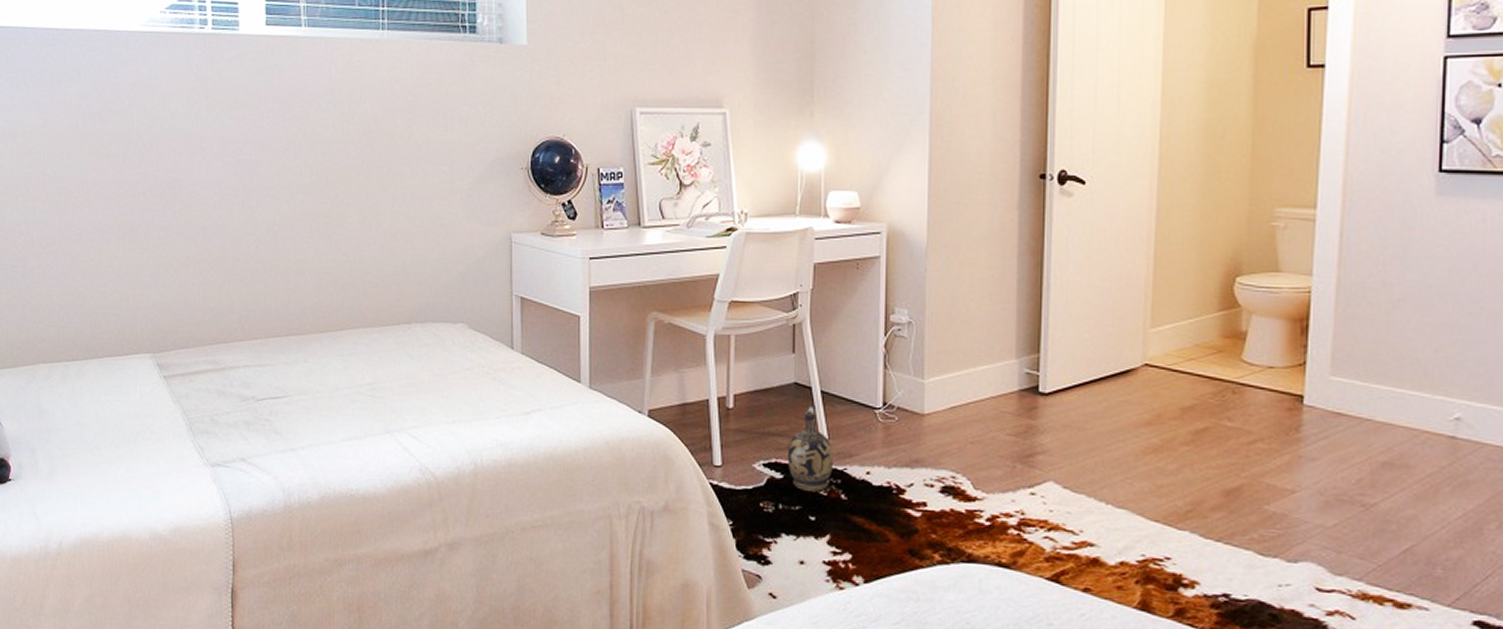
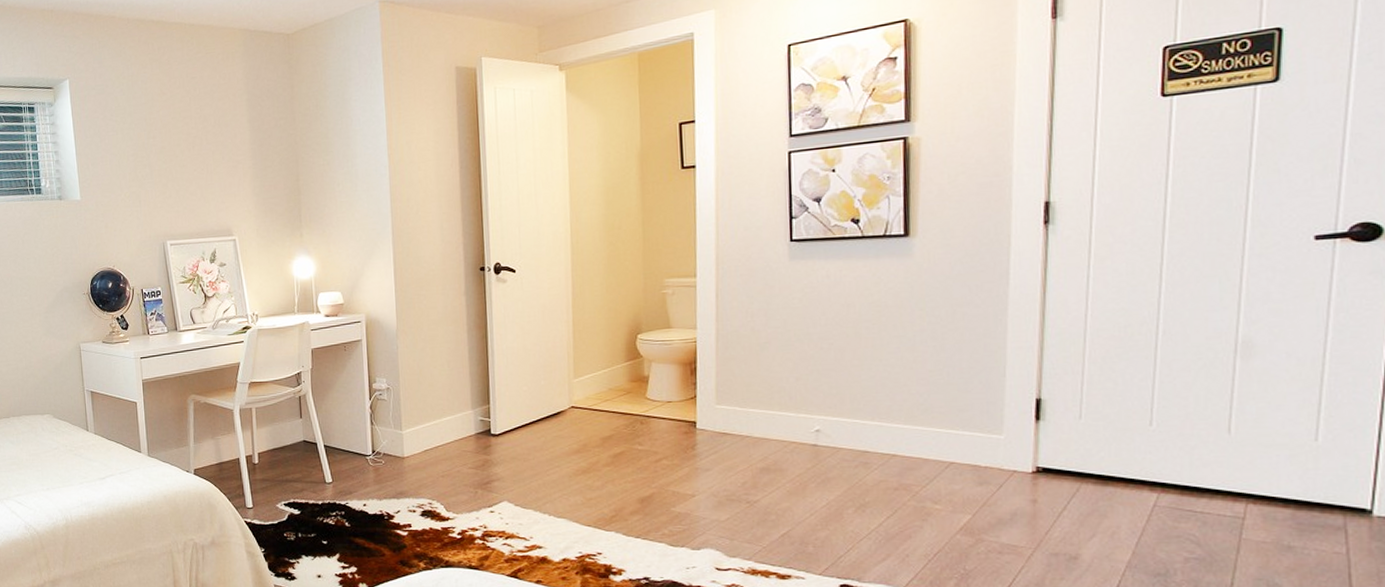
ceramic jug: present [787,404,833,492] -> none [302,456,338,522]

